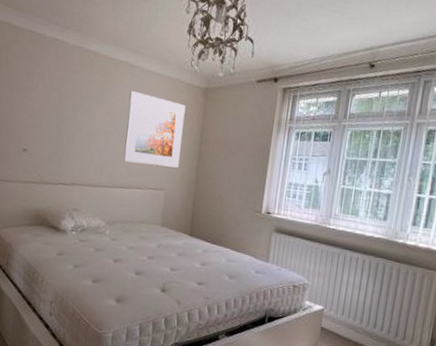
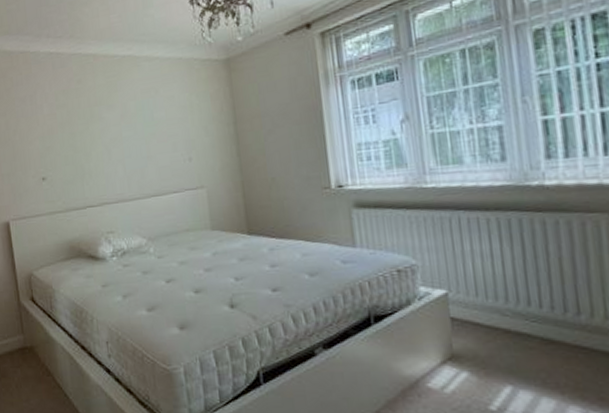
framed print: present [123,90,186,168] -> none [141,84,216,166]

